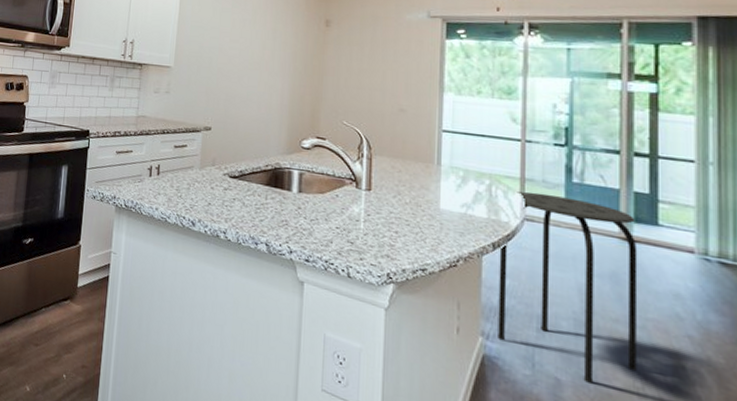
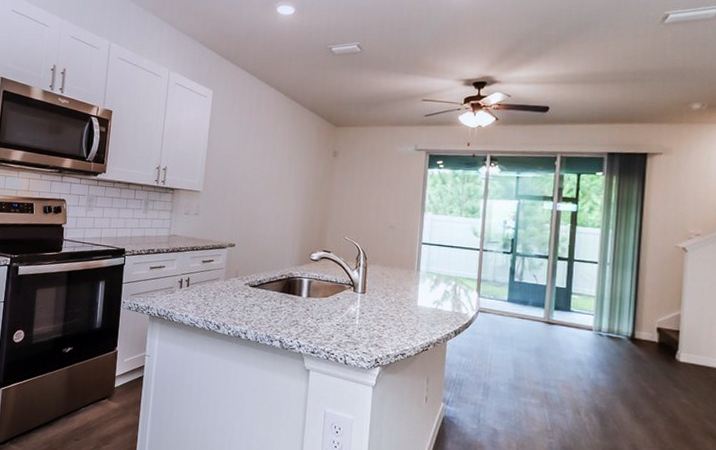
stool: present [498,192,638,384] -> none [455,290,555,431]

